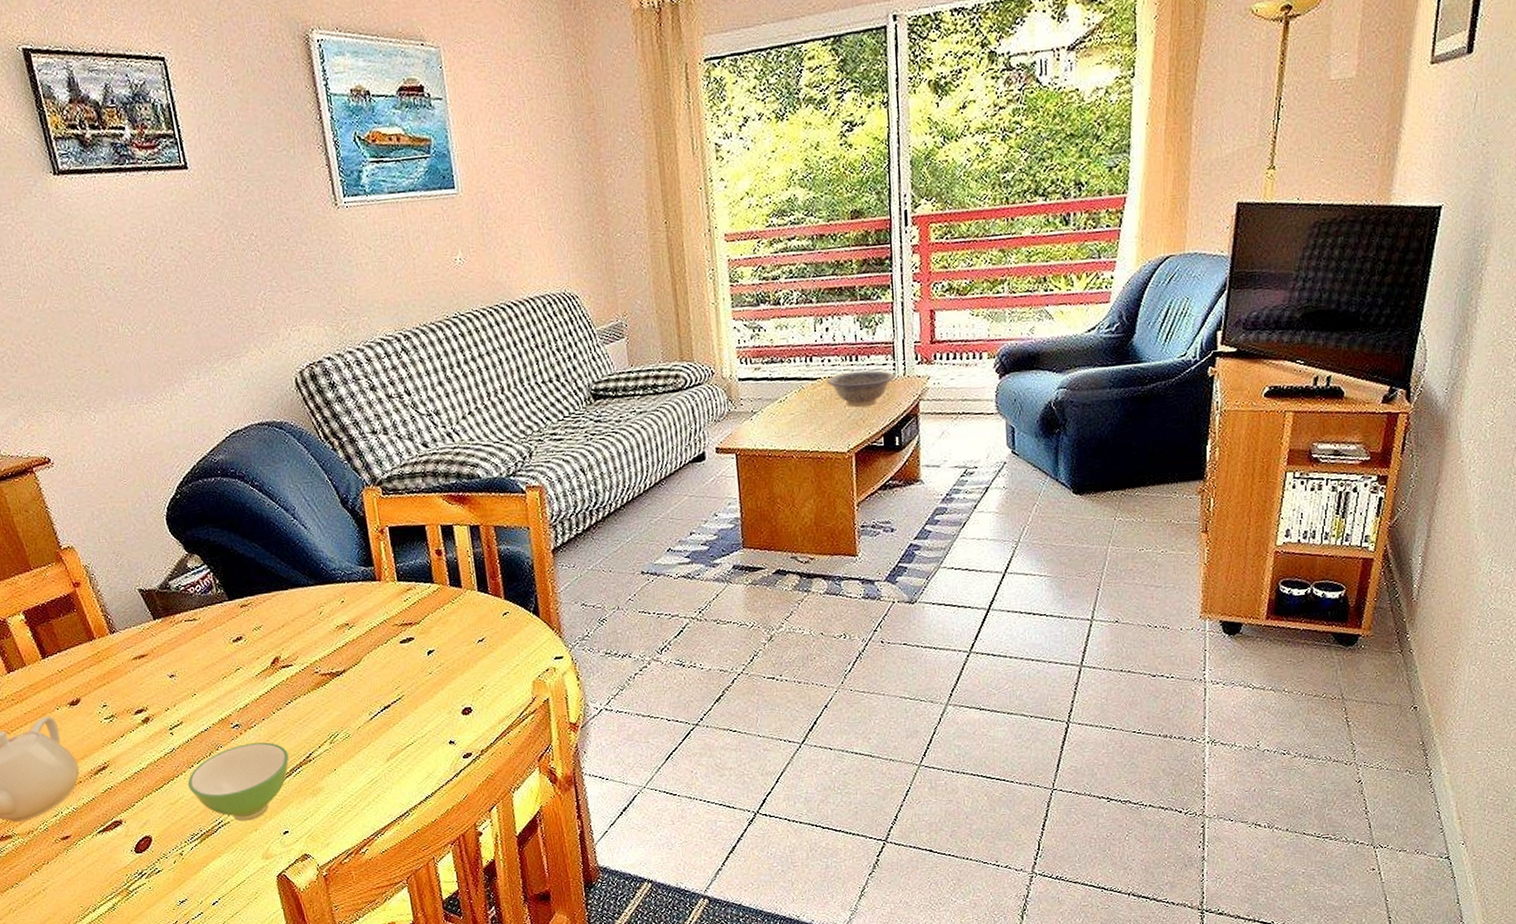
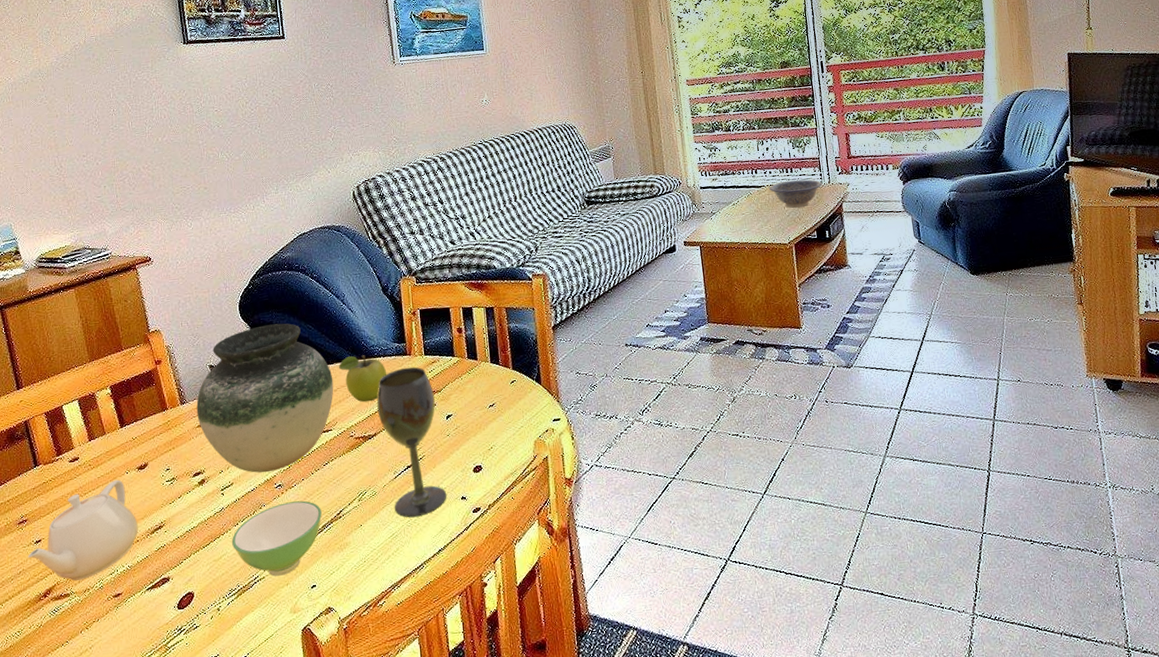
vase: none [128,540,291,711] -> present [196,323,334,473]
fruit: none [294,580,354,635] -> present [338,355,387,403]
wine glass: none [343,594,433,762] -> present [376,366,447,517]

